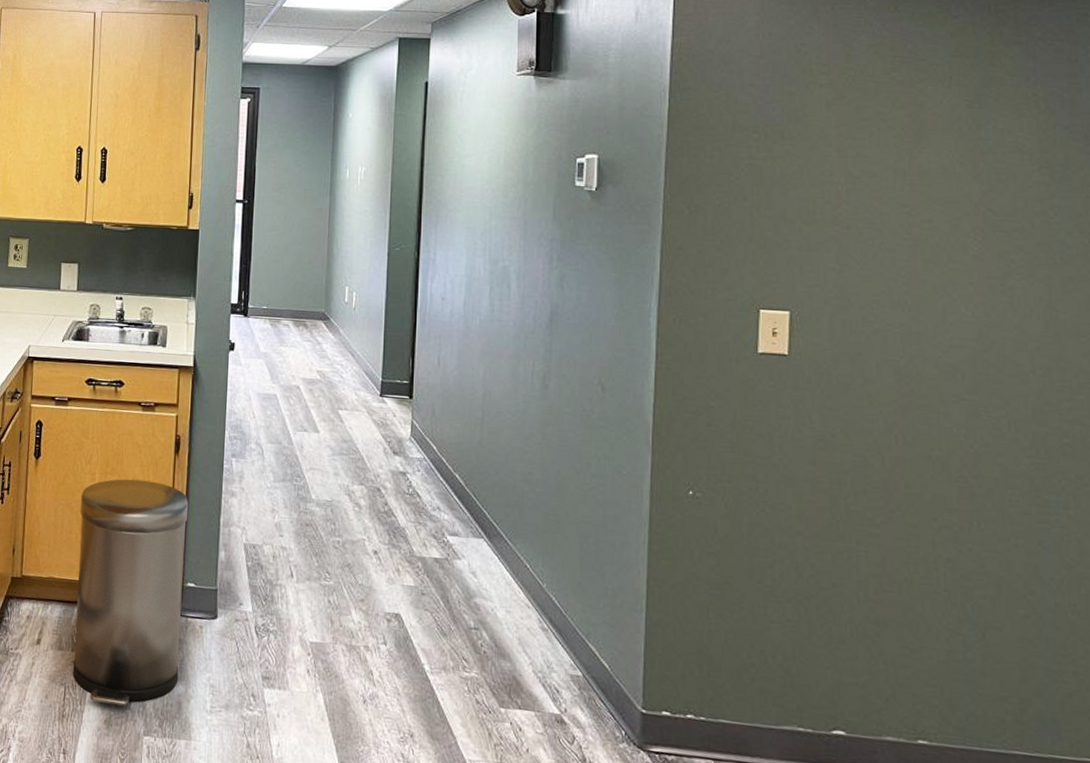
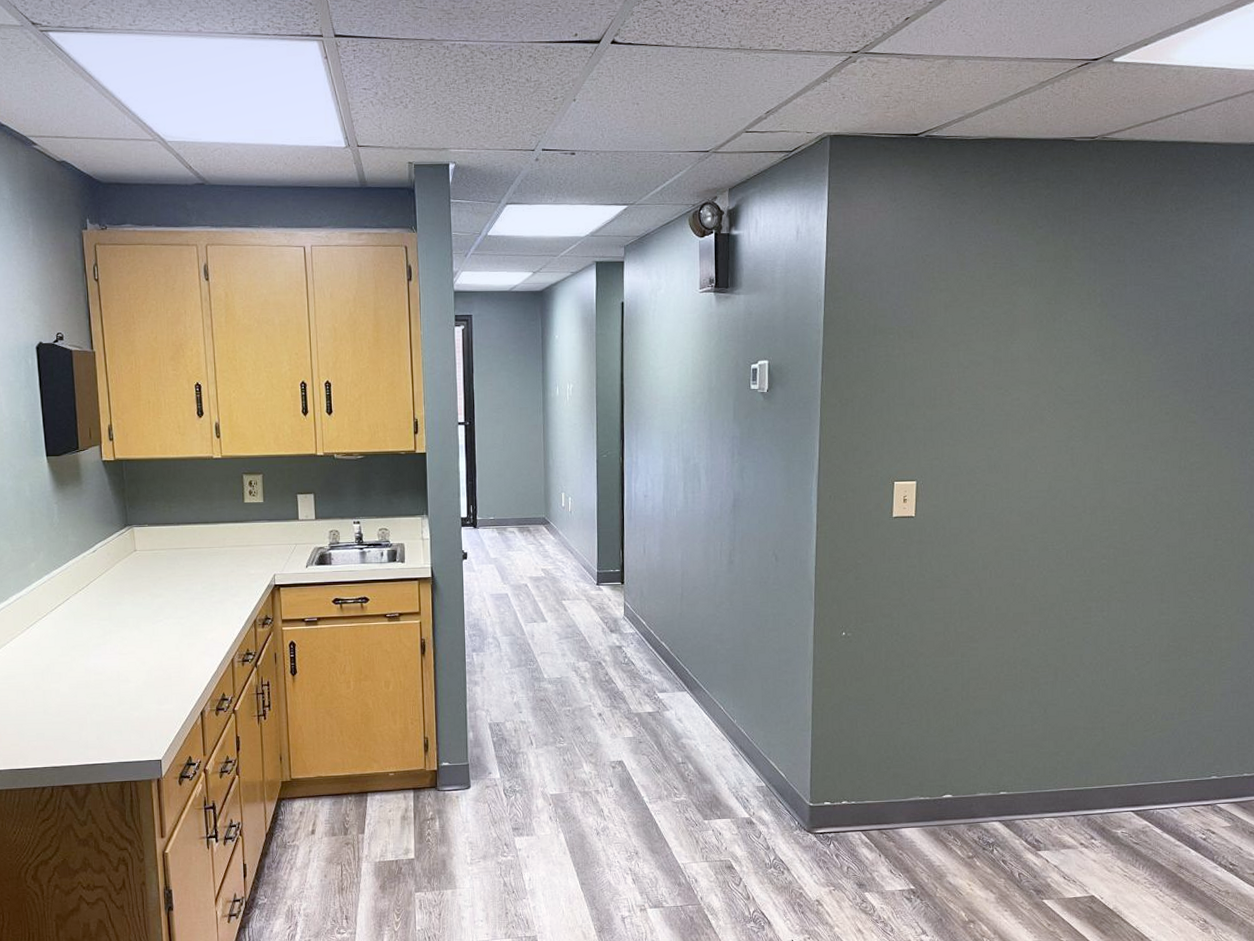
pedal bin: present [72,479,189,706] -> none [338,681,441,873]

